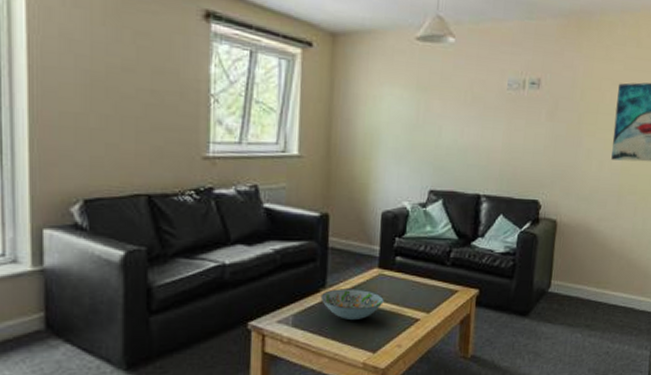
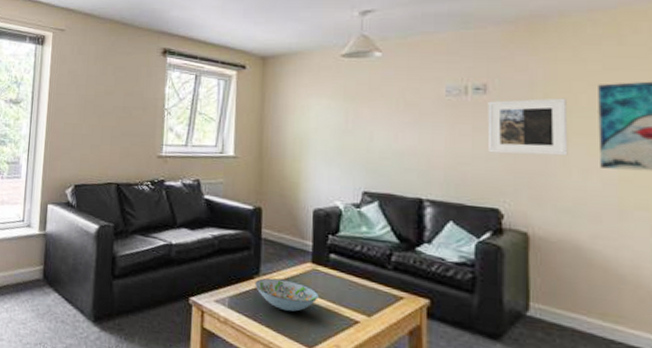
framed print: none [535,95,597,150] -> present [487,98,568,156]

